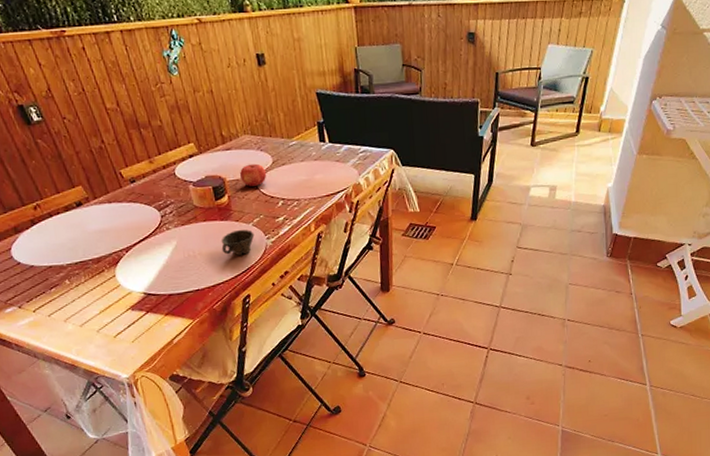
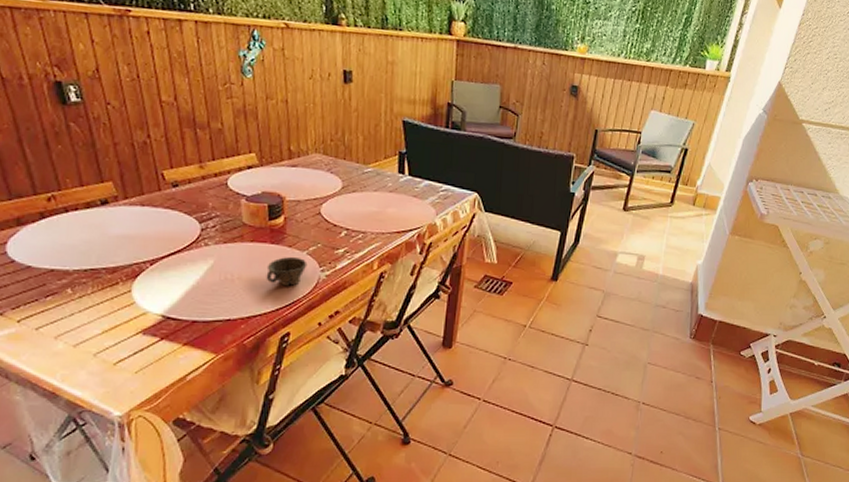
fruit: present [240,163,267,186] -> none [303,185,334,211]

